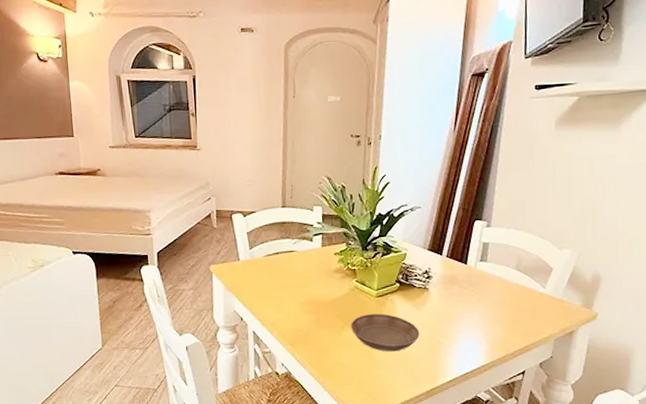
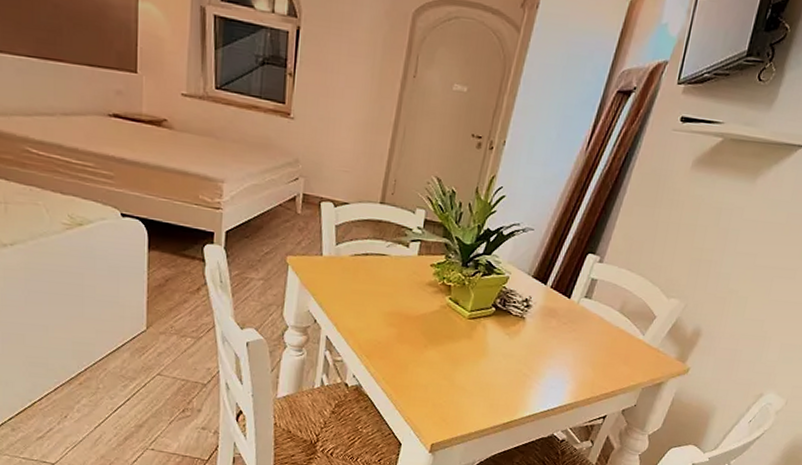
saucer: present [351,314,420,352] -> none [435,335,508,379]

